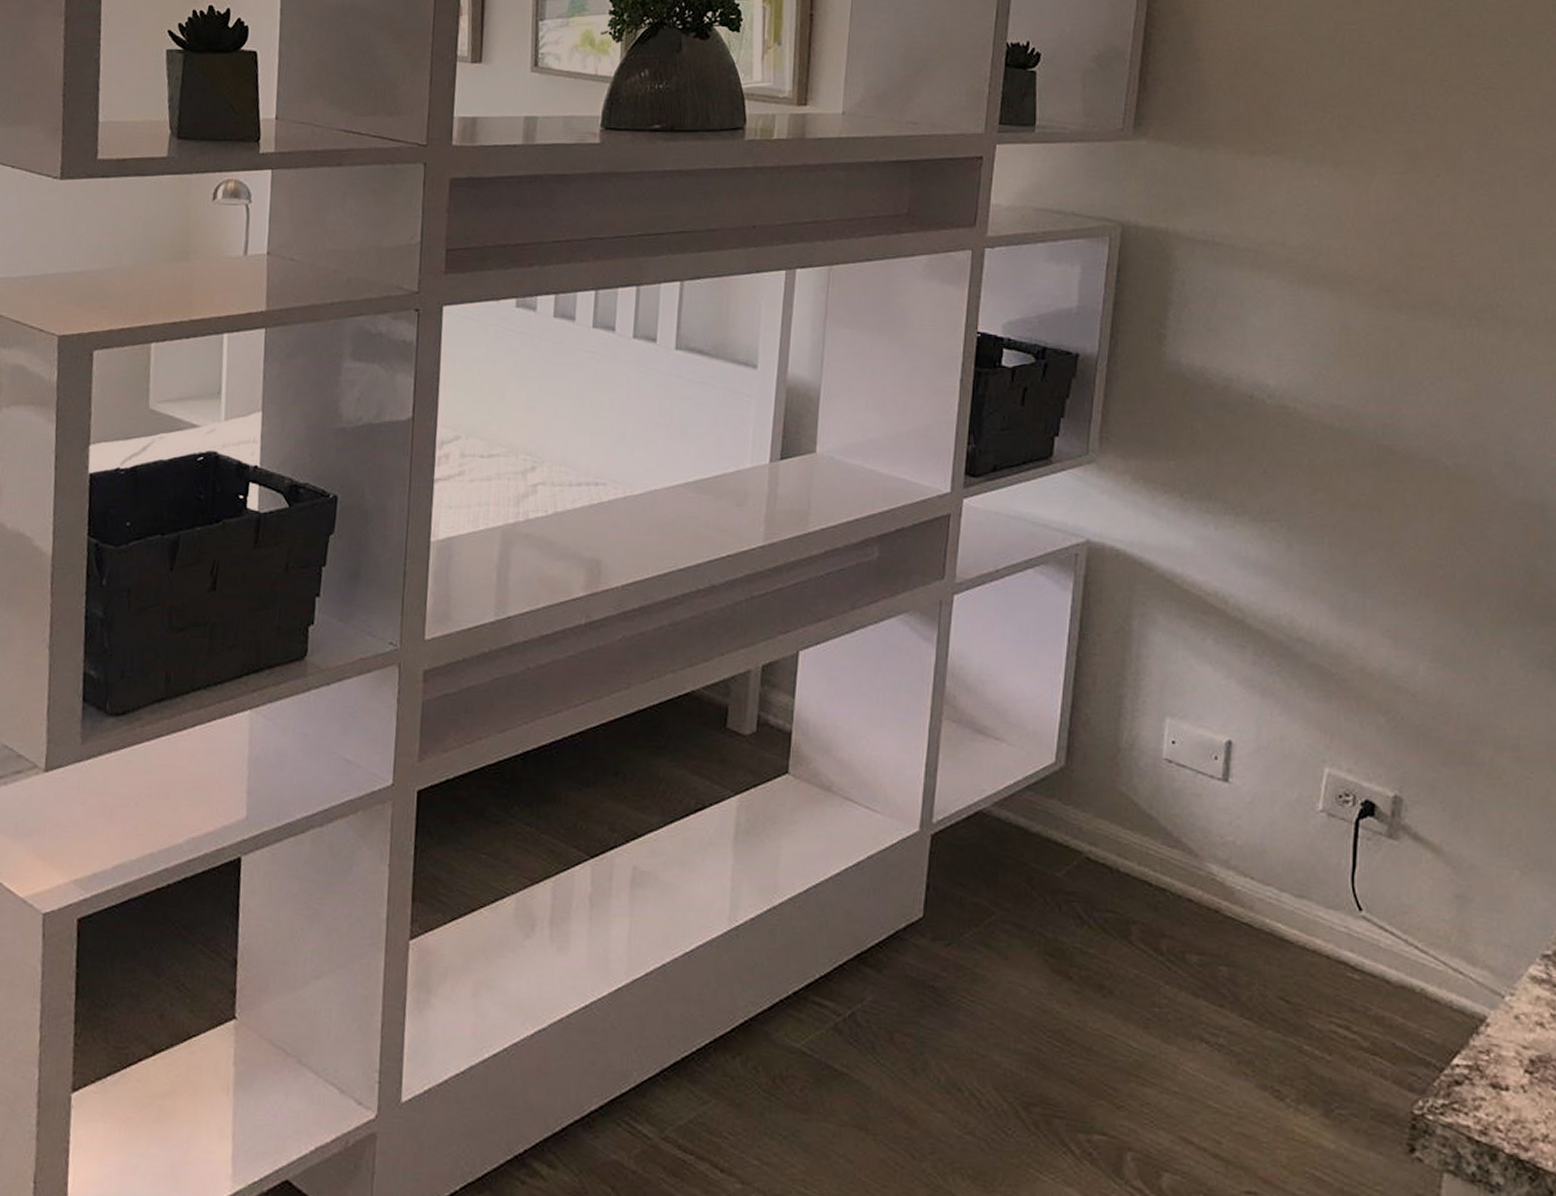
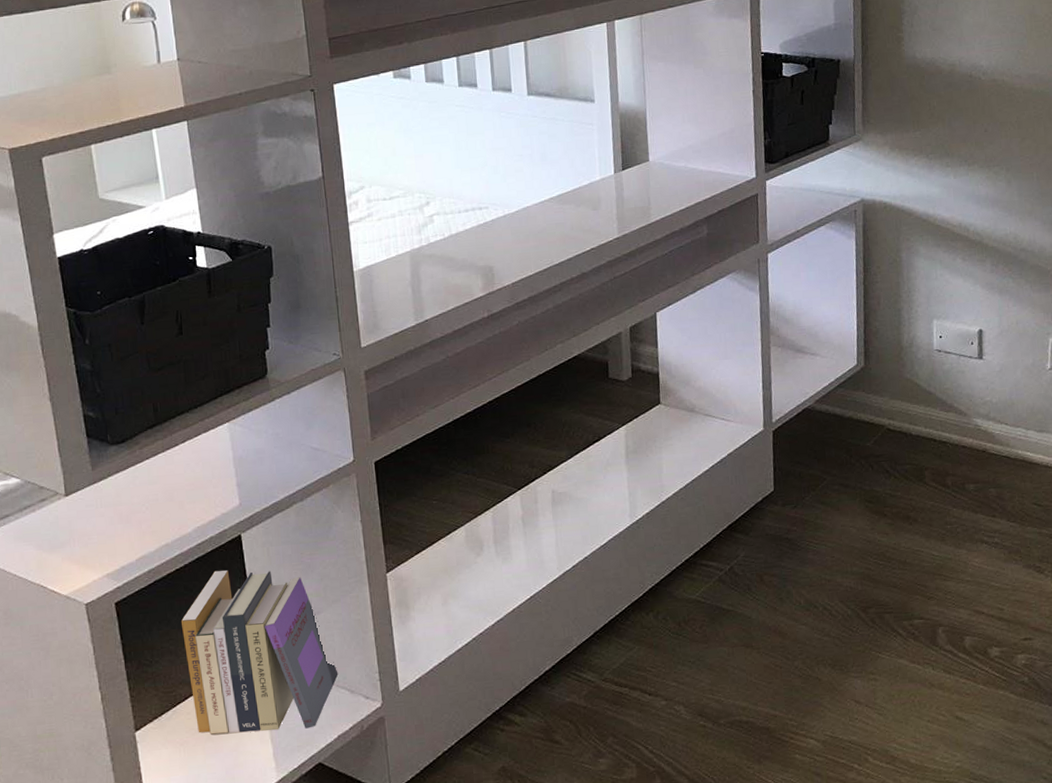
books: none [146,898,330,1131] -> present [180,570,339,735]

